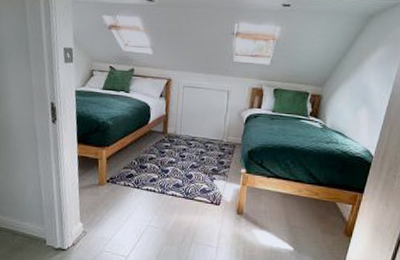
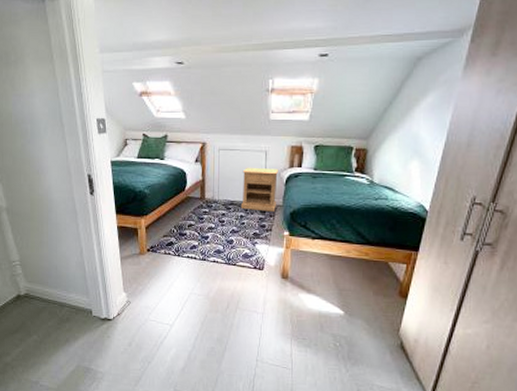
nightstand: none [201,105,240,149] -> present [240,167,279,212]

